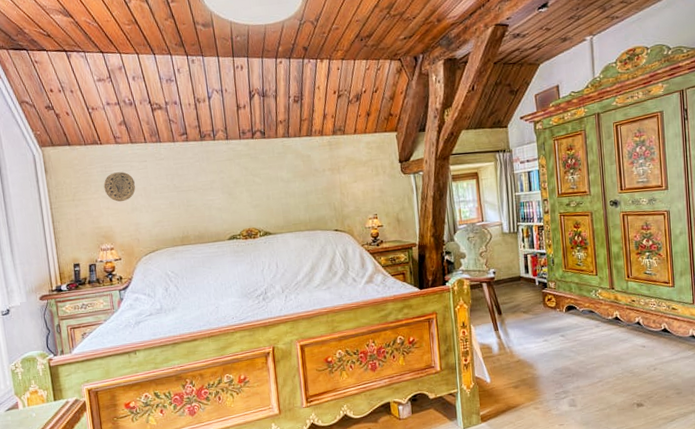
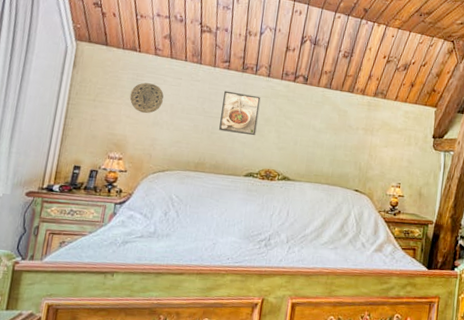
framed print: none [189,160,229,202] -> present [219,90,261,136]

